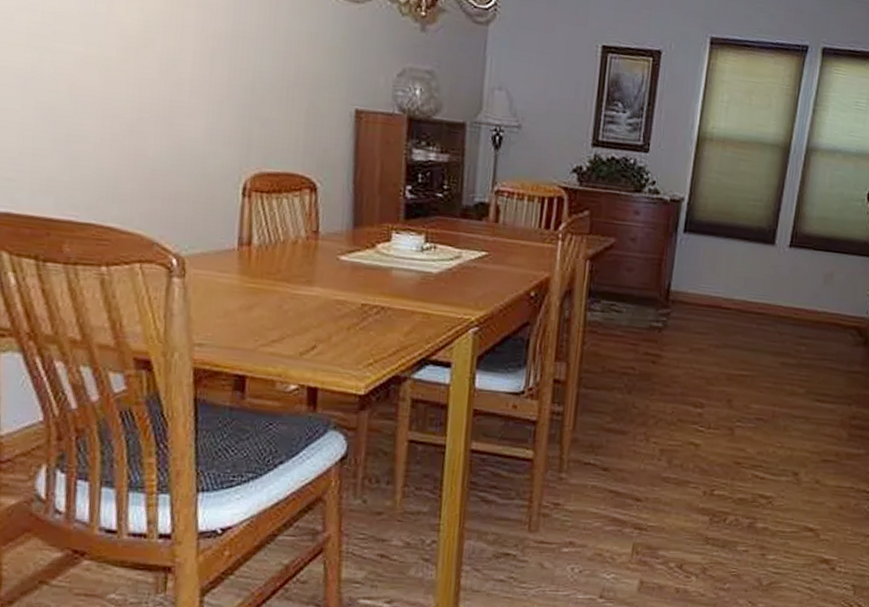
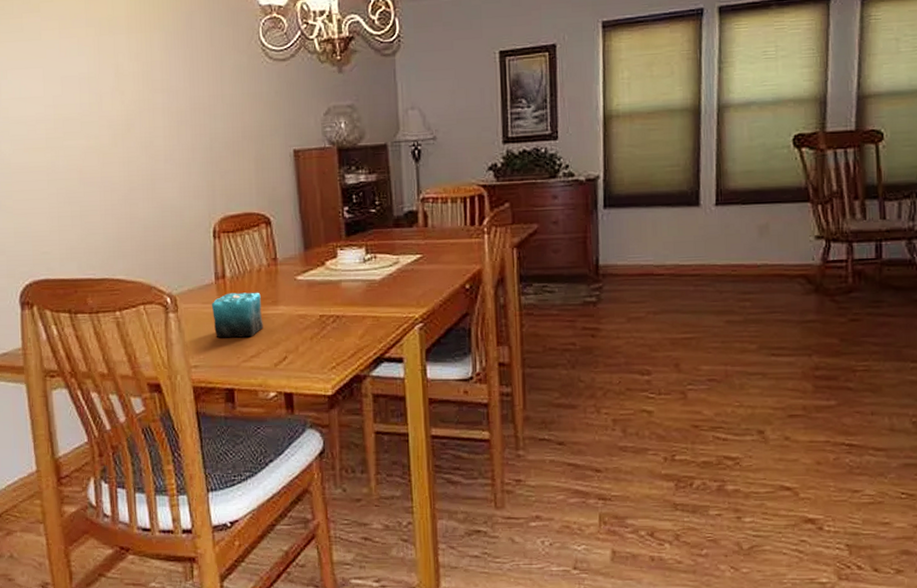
candle: none [229,262,293,319] -> present [211,290,263,338]

